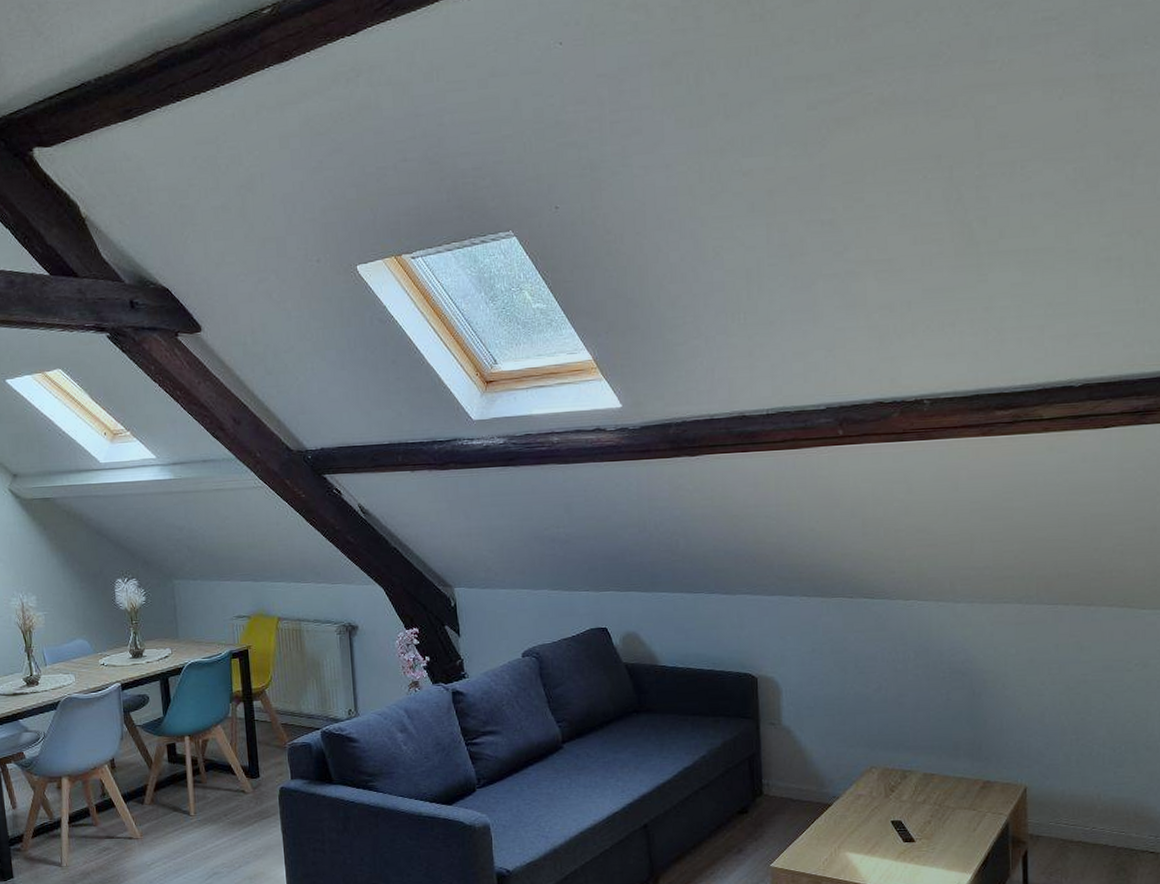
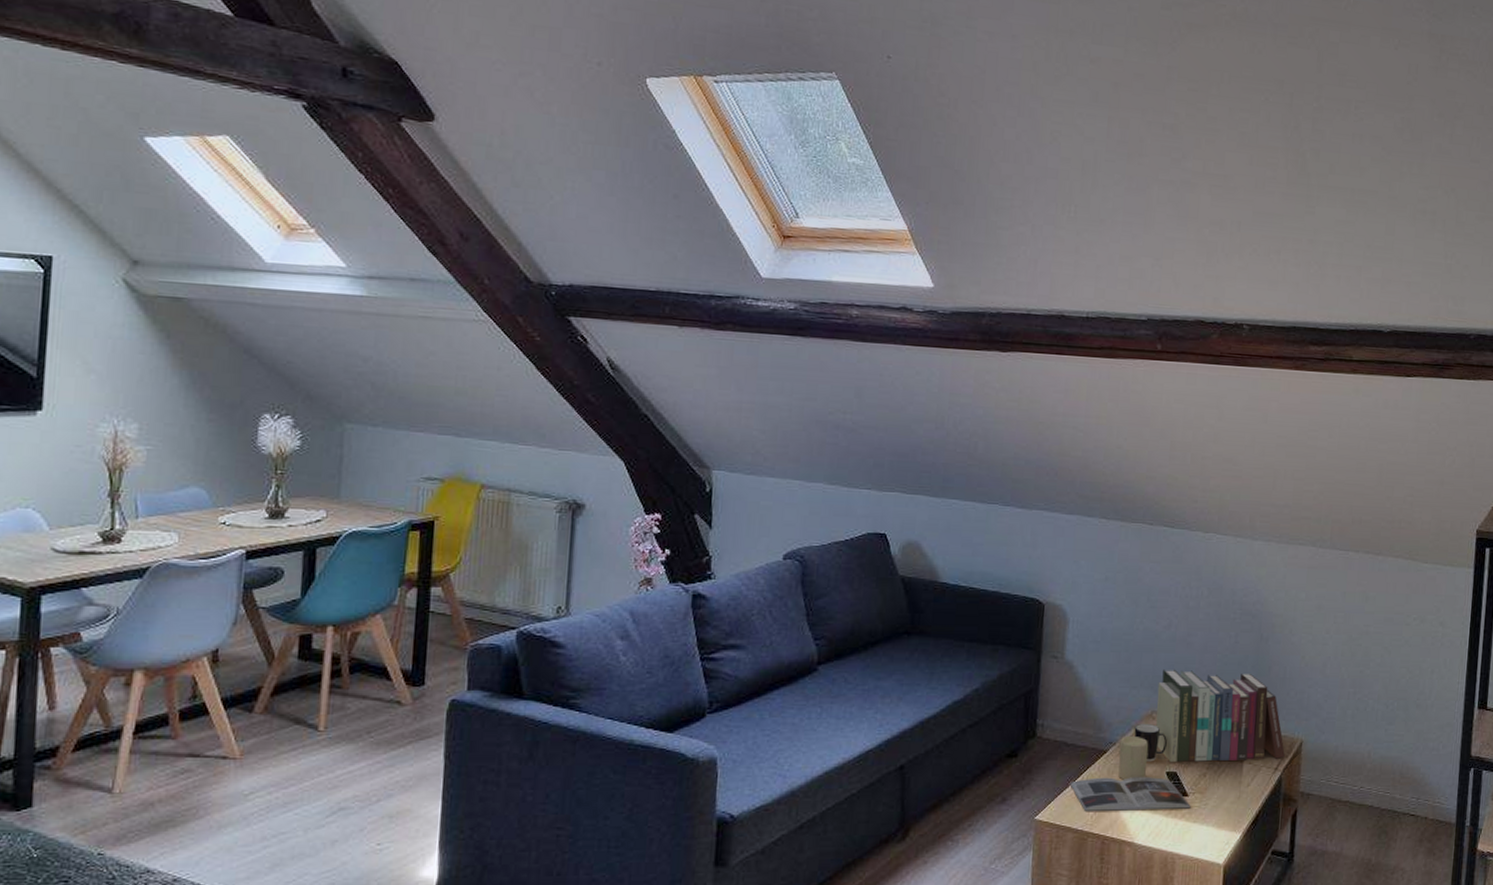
magazine: none [799,826,919,858] -> present [1070,777,1191,811]
candle: none [843,790,872,830] -> present [1118,737,1149,780]
mug: none [855,778,889,813] -> present [1134,723,1167,762]
books: none [874,727,1009,813] -> present [1156,669,1285,763]

